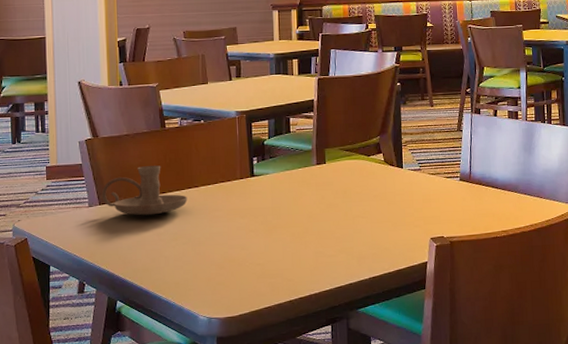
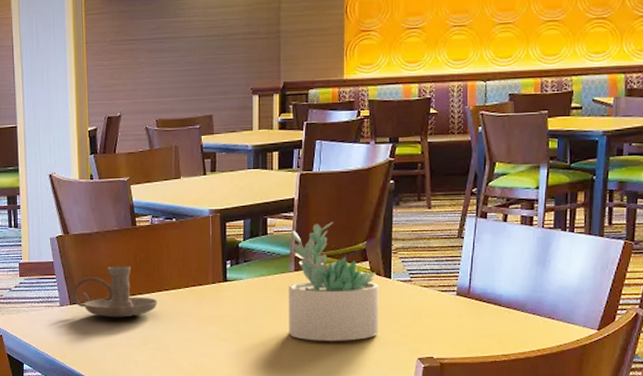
succulent plant: none [312,119,394,228] -> present [289,221,379,341]

